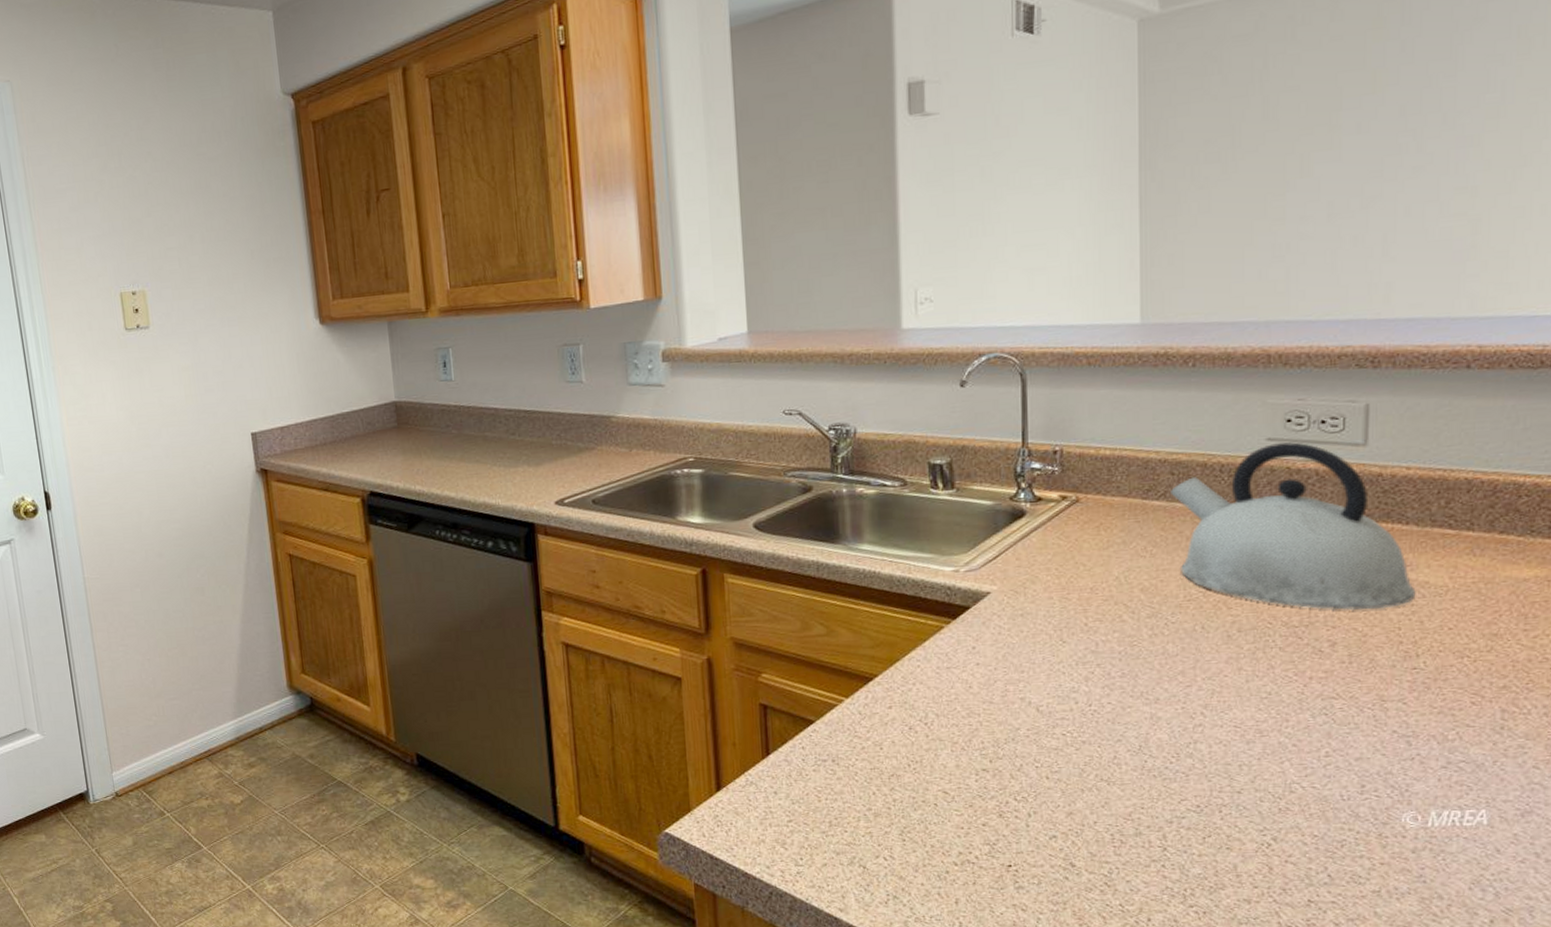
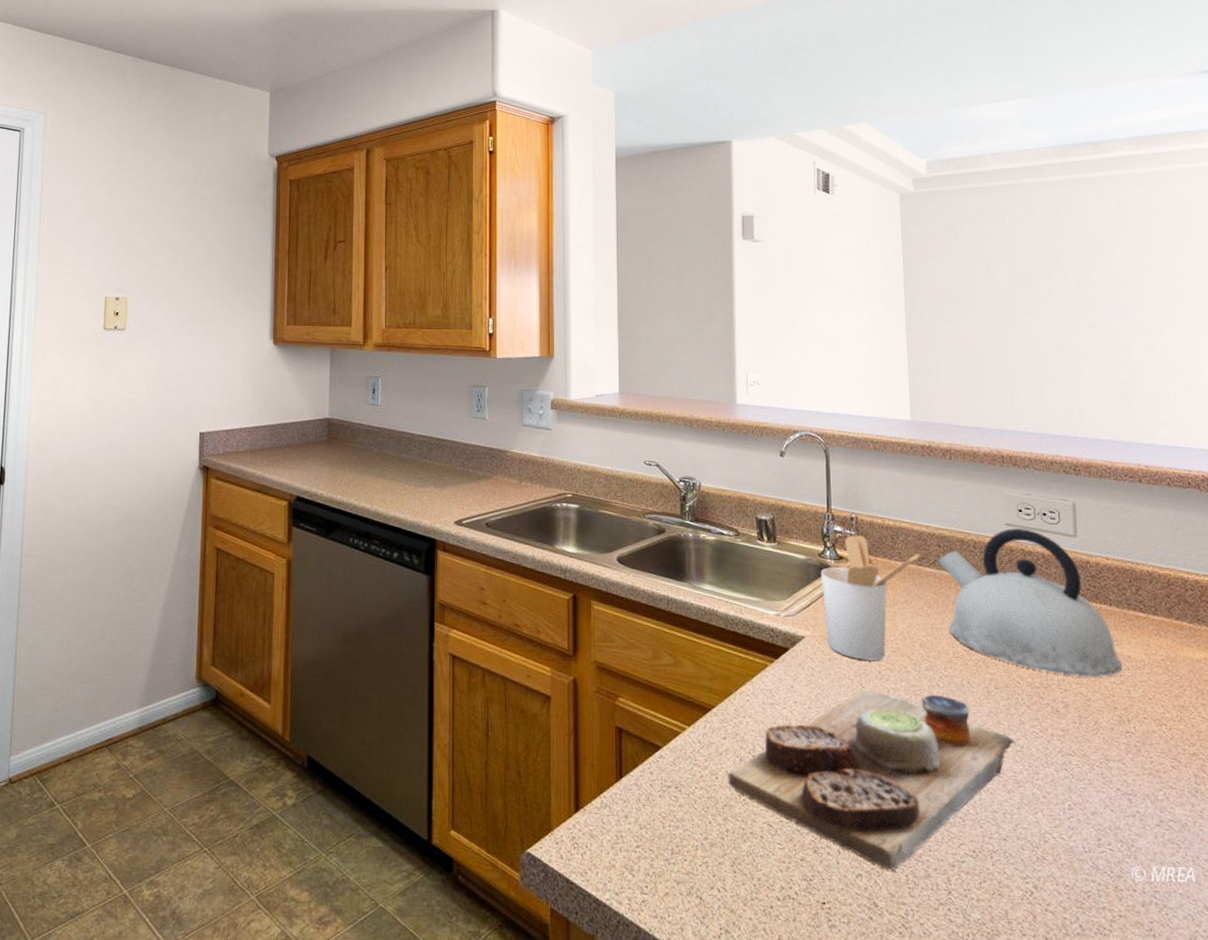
cutting board: none [894,642,1263,830] -> present [728,688,1017,870]
utensil holder: none [1011,469,1147,613] -> present [820,534,921,661]

